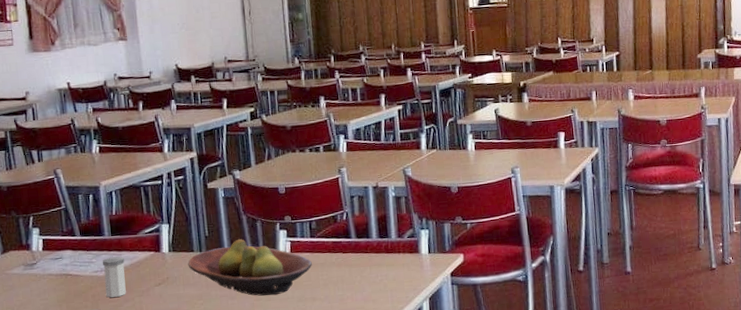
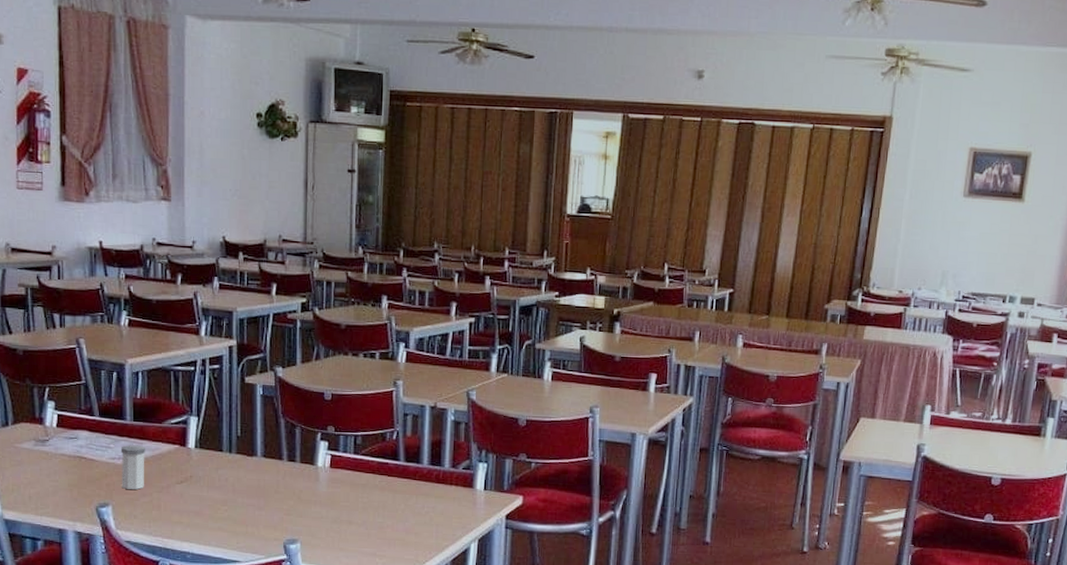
fruit bowl: present [188,239,312,296] -> none [215,444,352,512]

